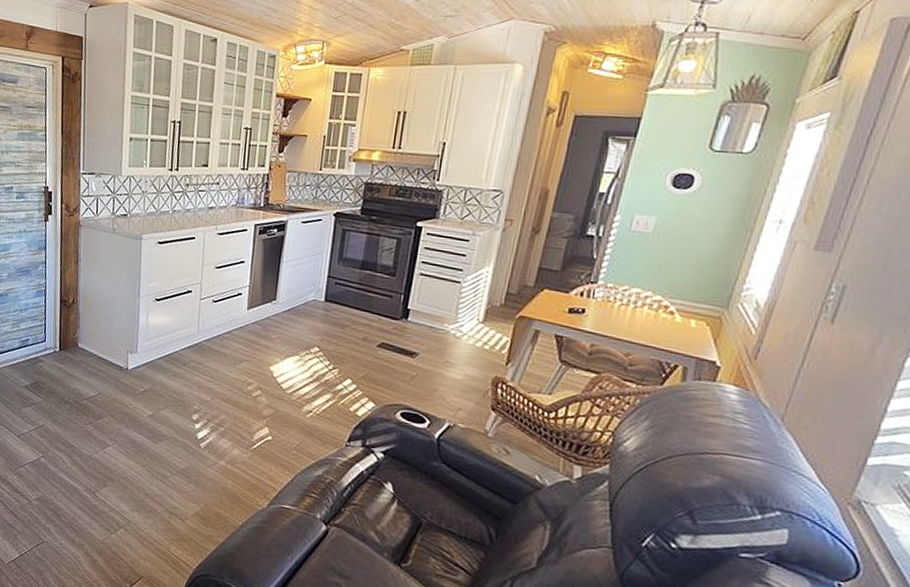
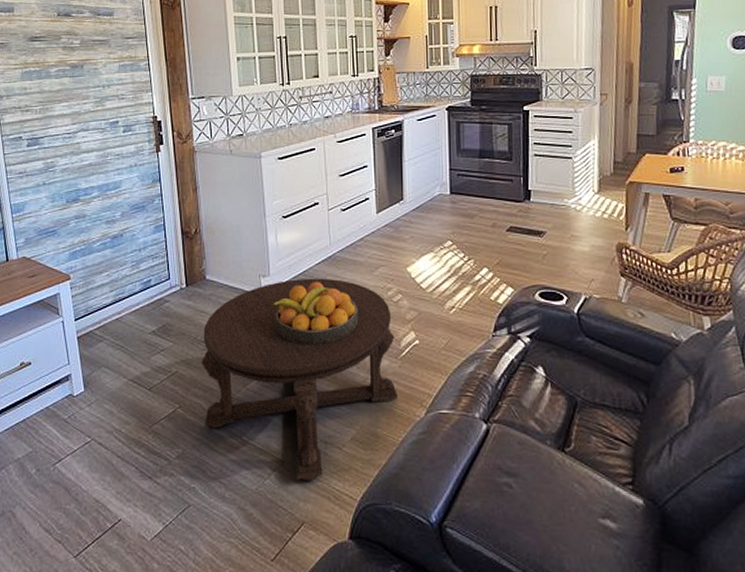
coffee table: none [63,359,249,543] -> present [201,278,398,481]
fruit bowl: none [136,365,217,424] -> present [272,282,359,344]

